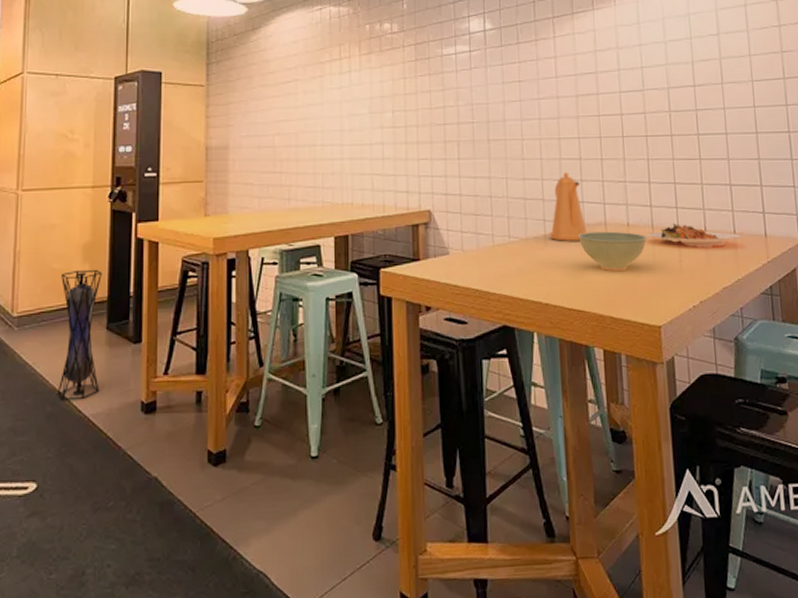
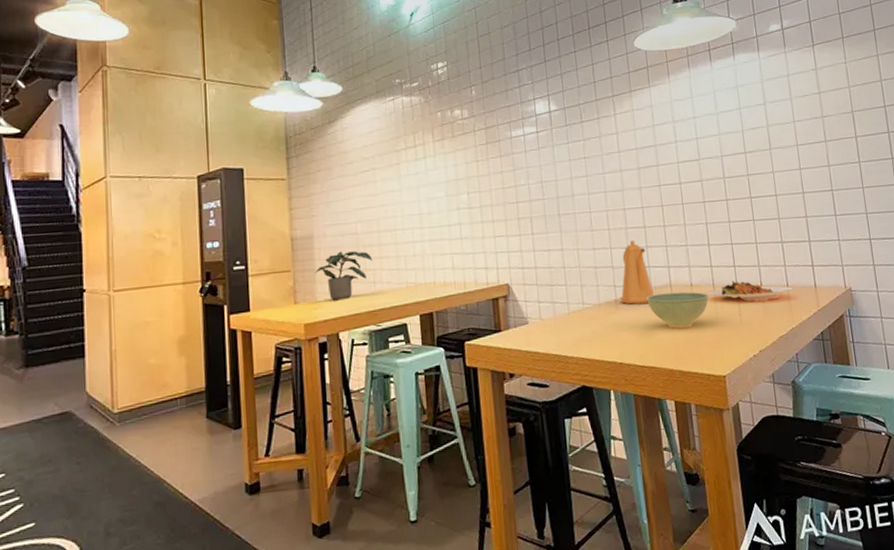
lantern: present [57,269,102,401] -> none [159,361,204,490]
potted plant: none [227,164,289,216] -> present [314,251,373,301]

